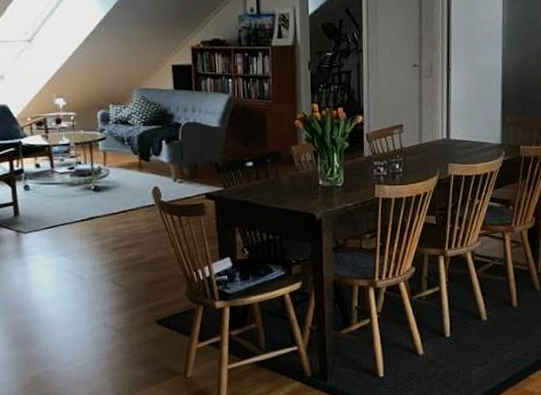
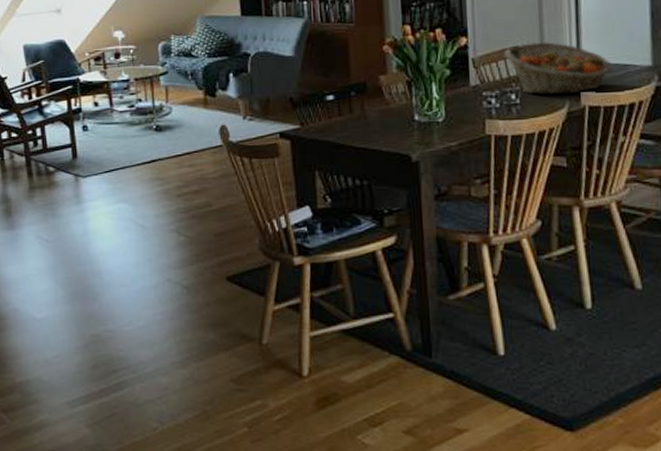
fruit basket: none [392,122,472,165] -> present [504,42,612,95]

